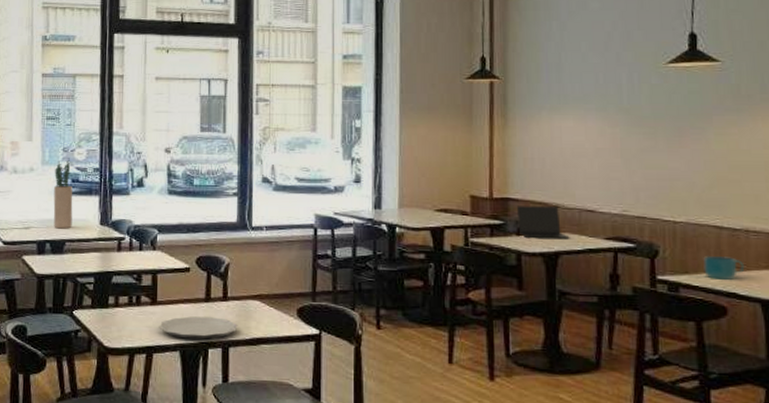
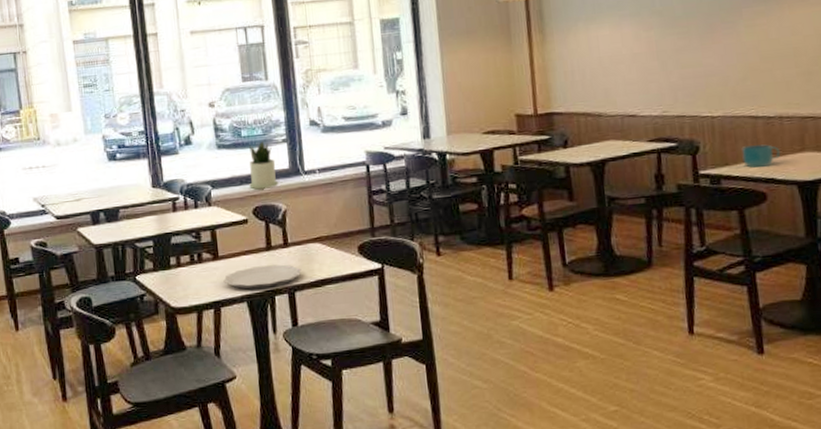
vase: present [53,158,73,229] -> none [99,124,124,197]
planter: none [195,192,225,240] -> present [248,141,279,190]
laptop: present [517,206,570,240] -> none [562,115,615,150]

